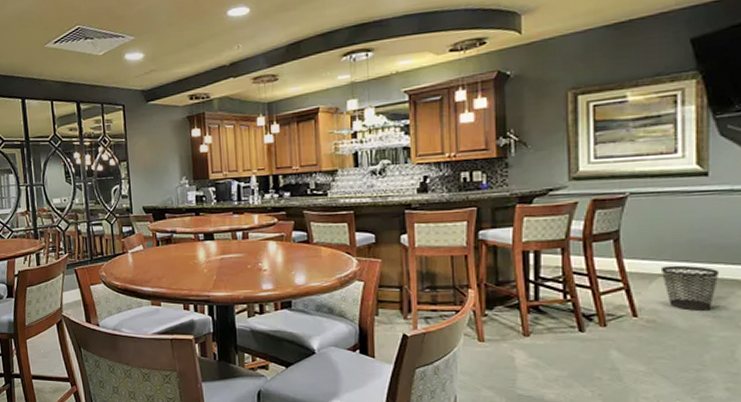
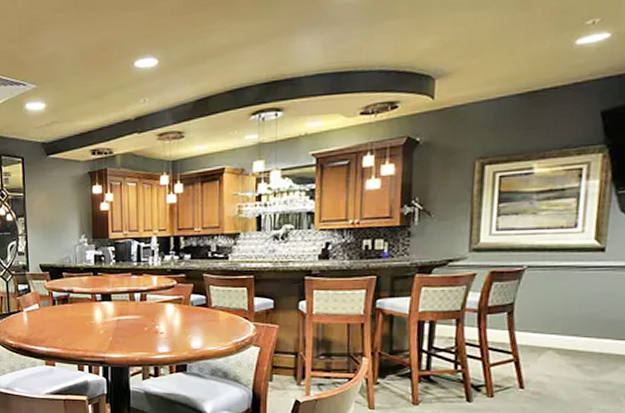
wastebasket: present [662,265,720,311] -> none [551,339,607,384]

